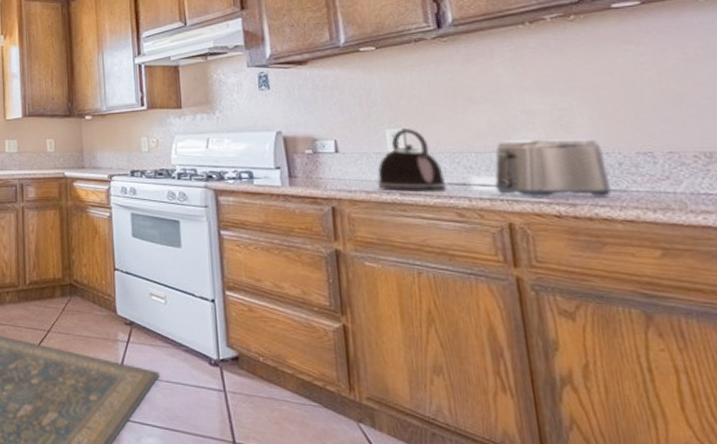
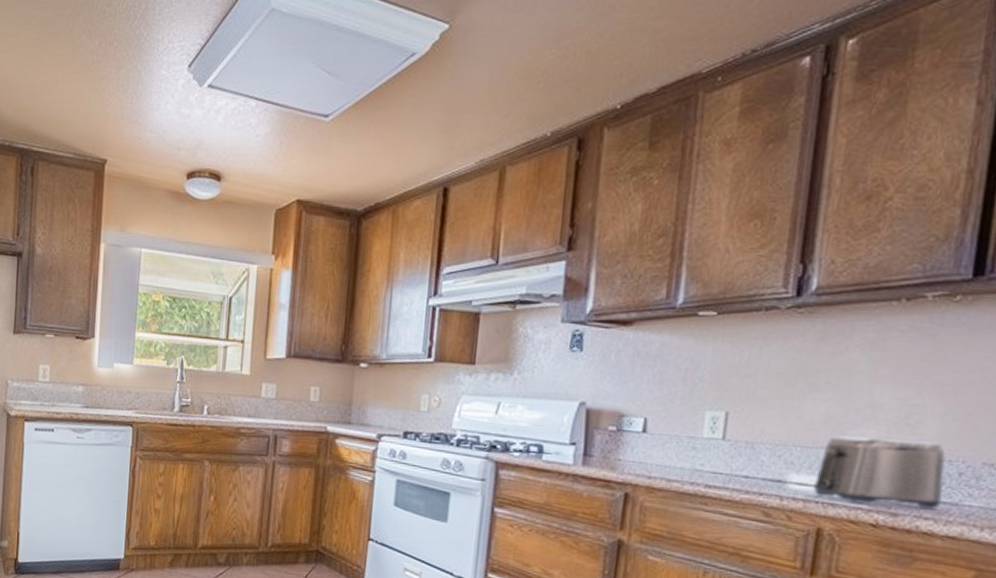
kettle: present [377,128,447,193] -> none [682,412,760,488]

